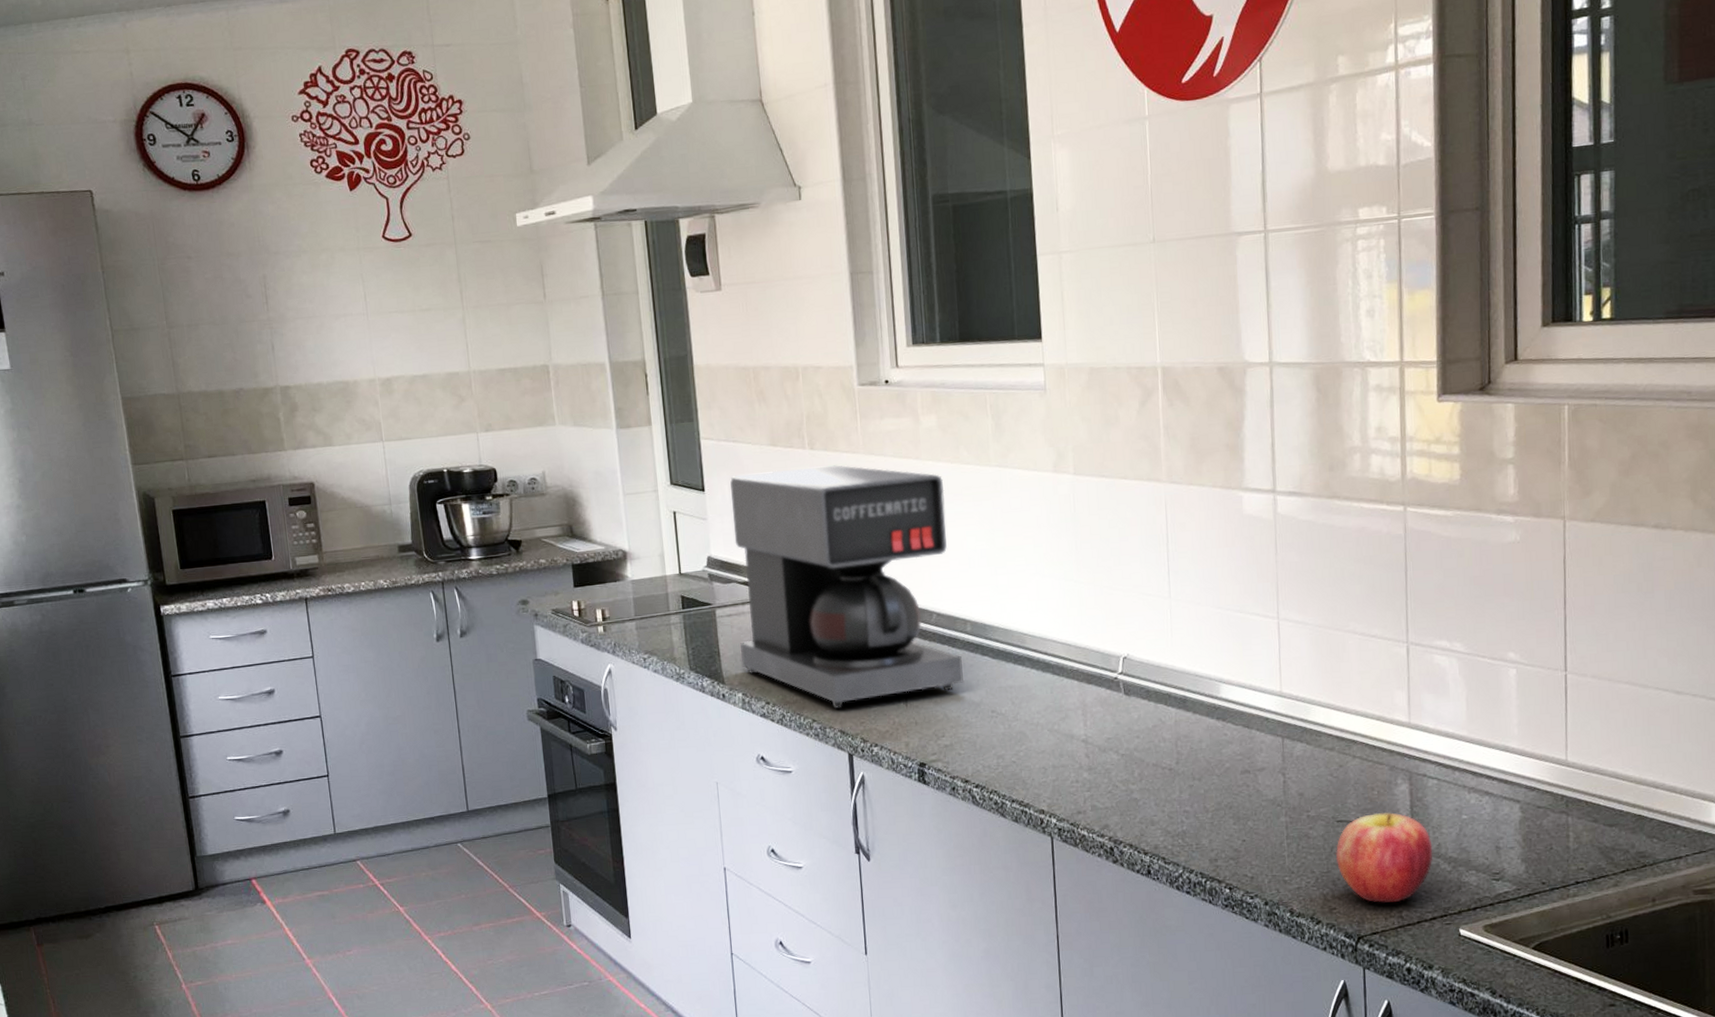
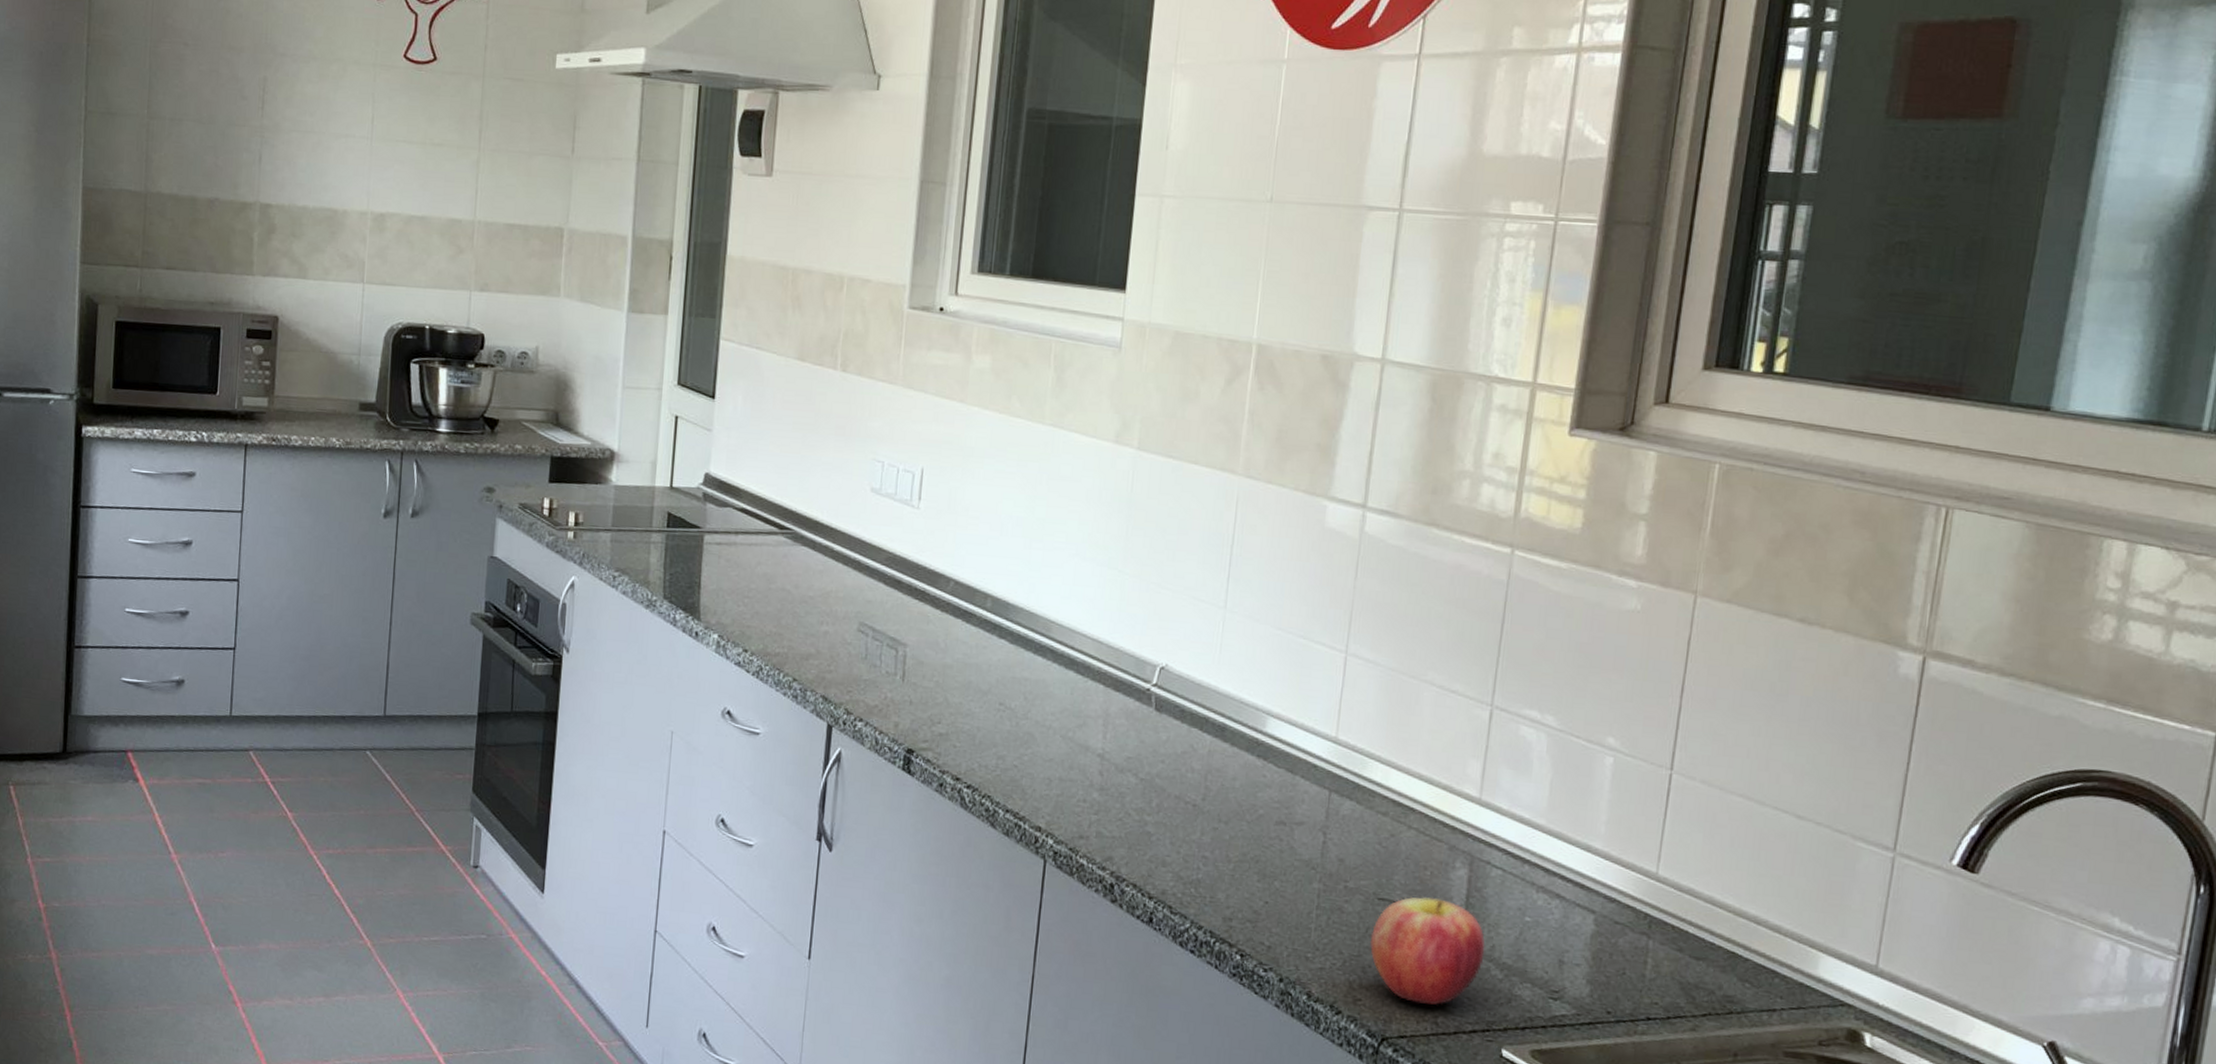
coffee maker: present [730,465,965,709] -> none [724,387,987,672]

